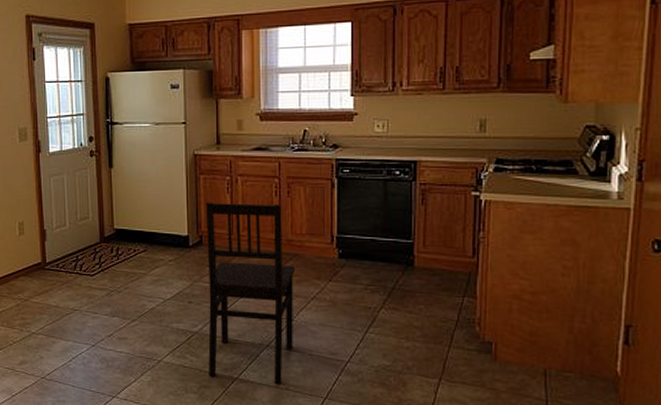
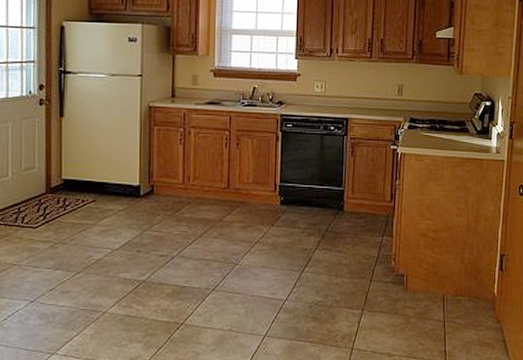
dining chair: present [206,202,296,385] -> none [154,152,242,327]

